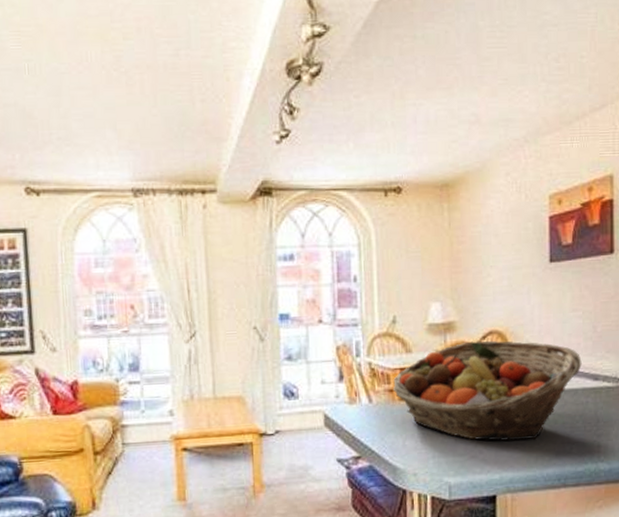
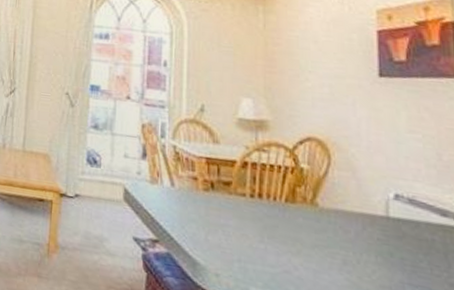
fruit basket: present [392,340,582,441] -> none [197,144,424,270]

